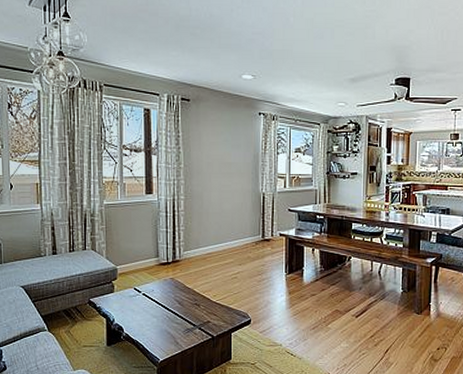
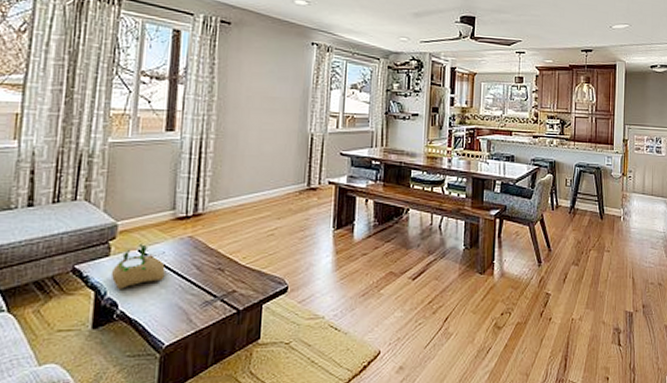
succulent planter: none [116,282,155,317] -> present [111,242,166,289]

